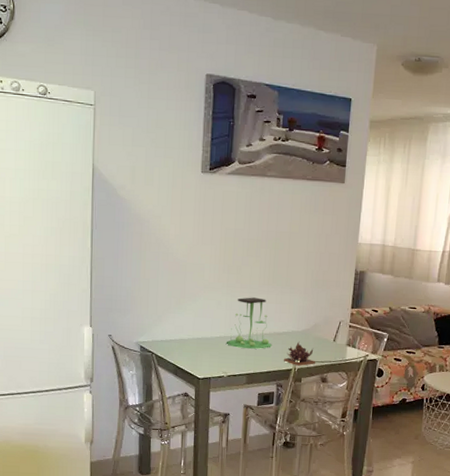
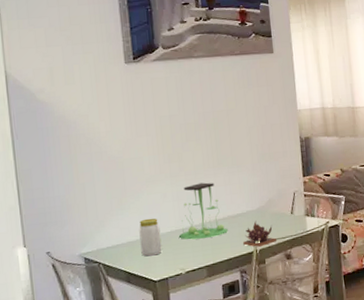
jar: none [190,321,211,356] -> present [139,218,162,257]

